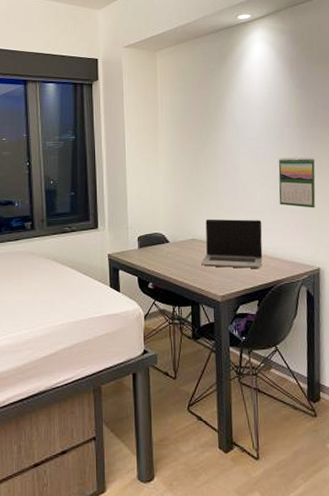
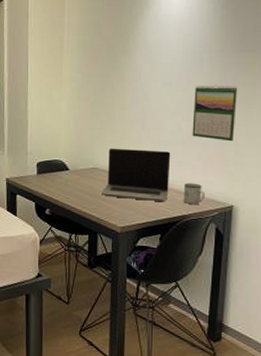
mug: none [275,249,295,270] -> present [183,183,205,205]

